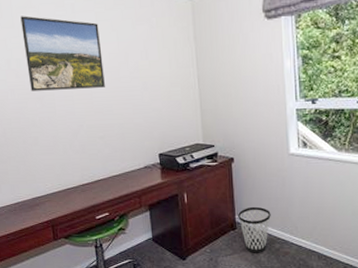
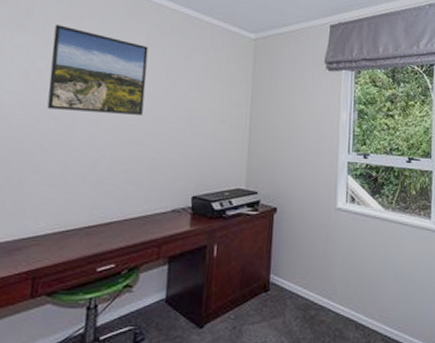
wastebasket: present [238,206,271,253] -> none [273,265,310,321]

